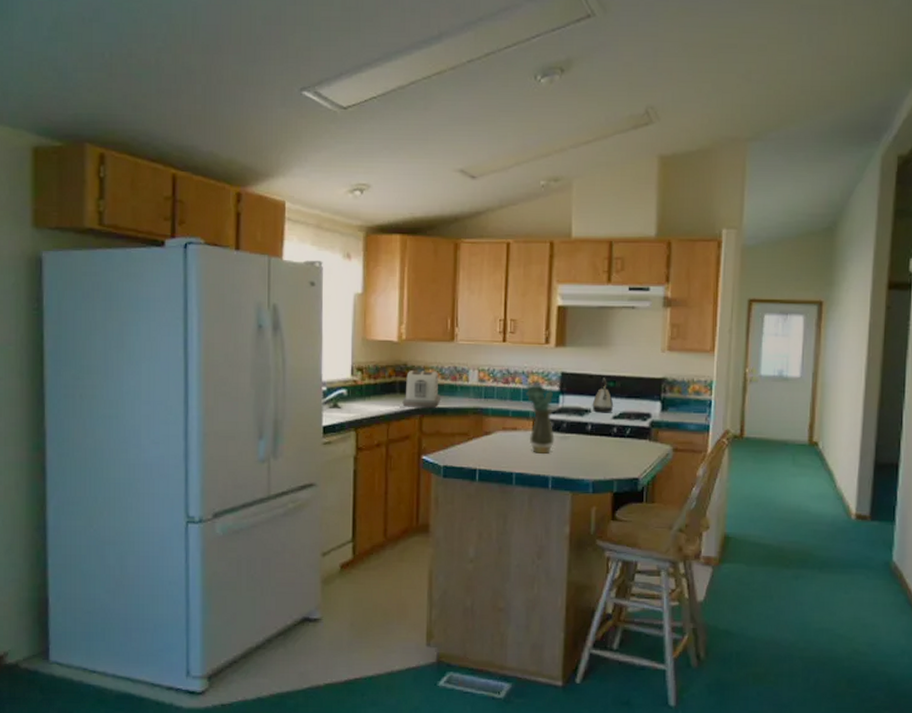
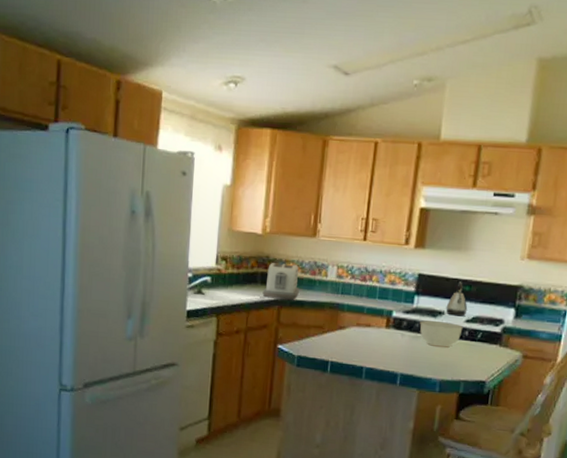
vase: present [526,381,555,454] -> none [382,280,409,351]
bowl: none [567,420,611,446] -> present [419,320,463,347]

